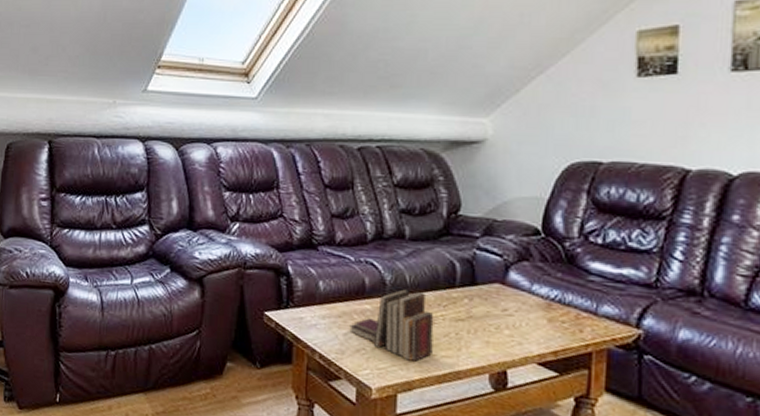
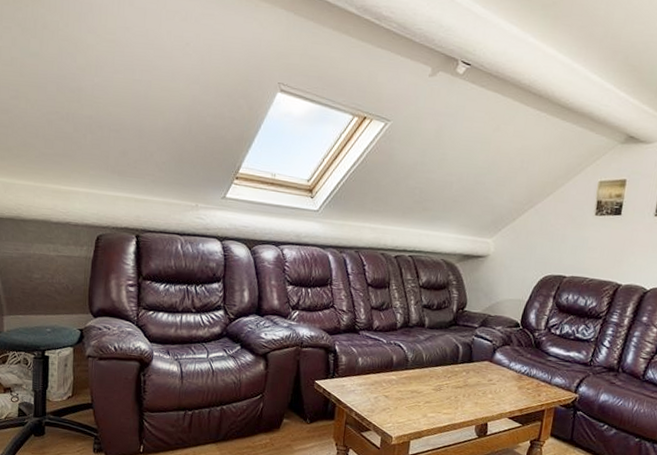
book: present [349,288,434,362] -> none [379,363,441,417]

